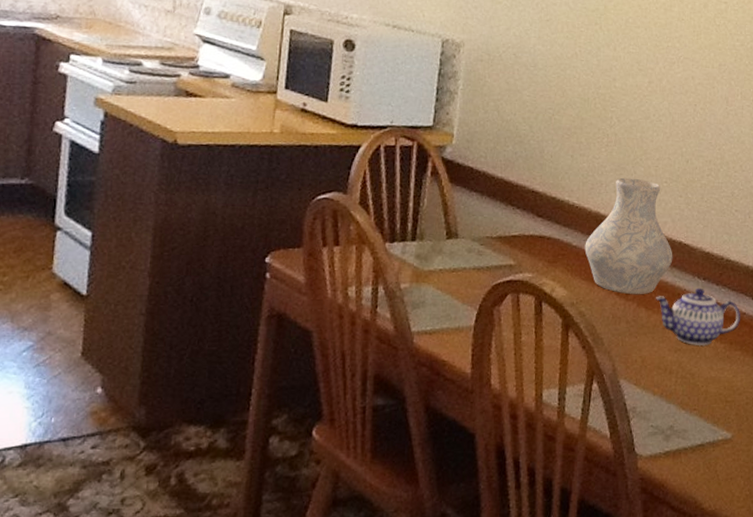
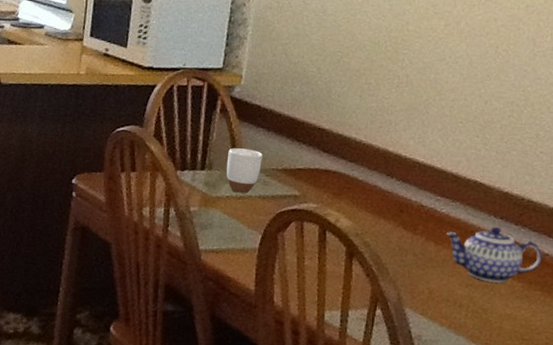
mug: none [438,215,476,265] -> present [226,148,263,194]
vase: present [584,177,673,295] -> none [371,117,467,230]

